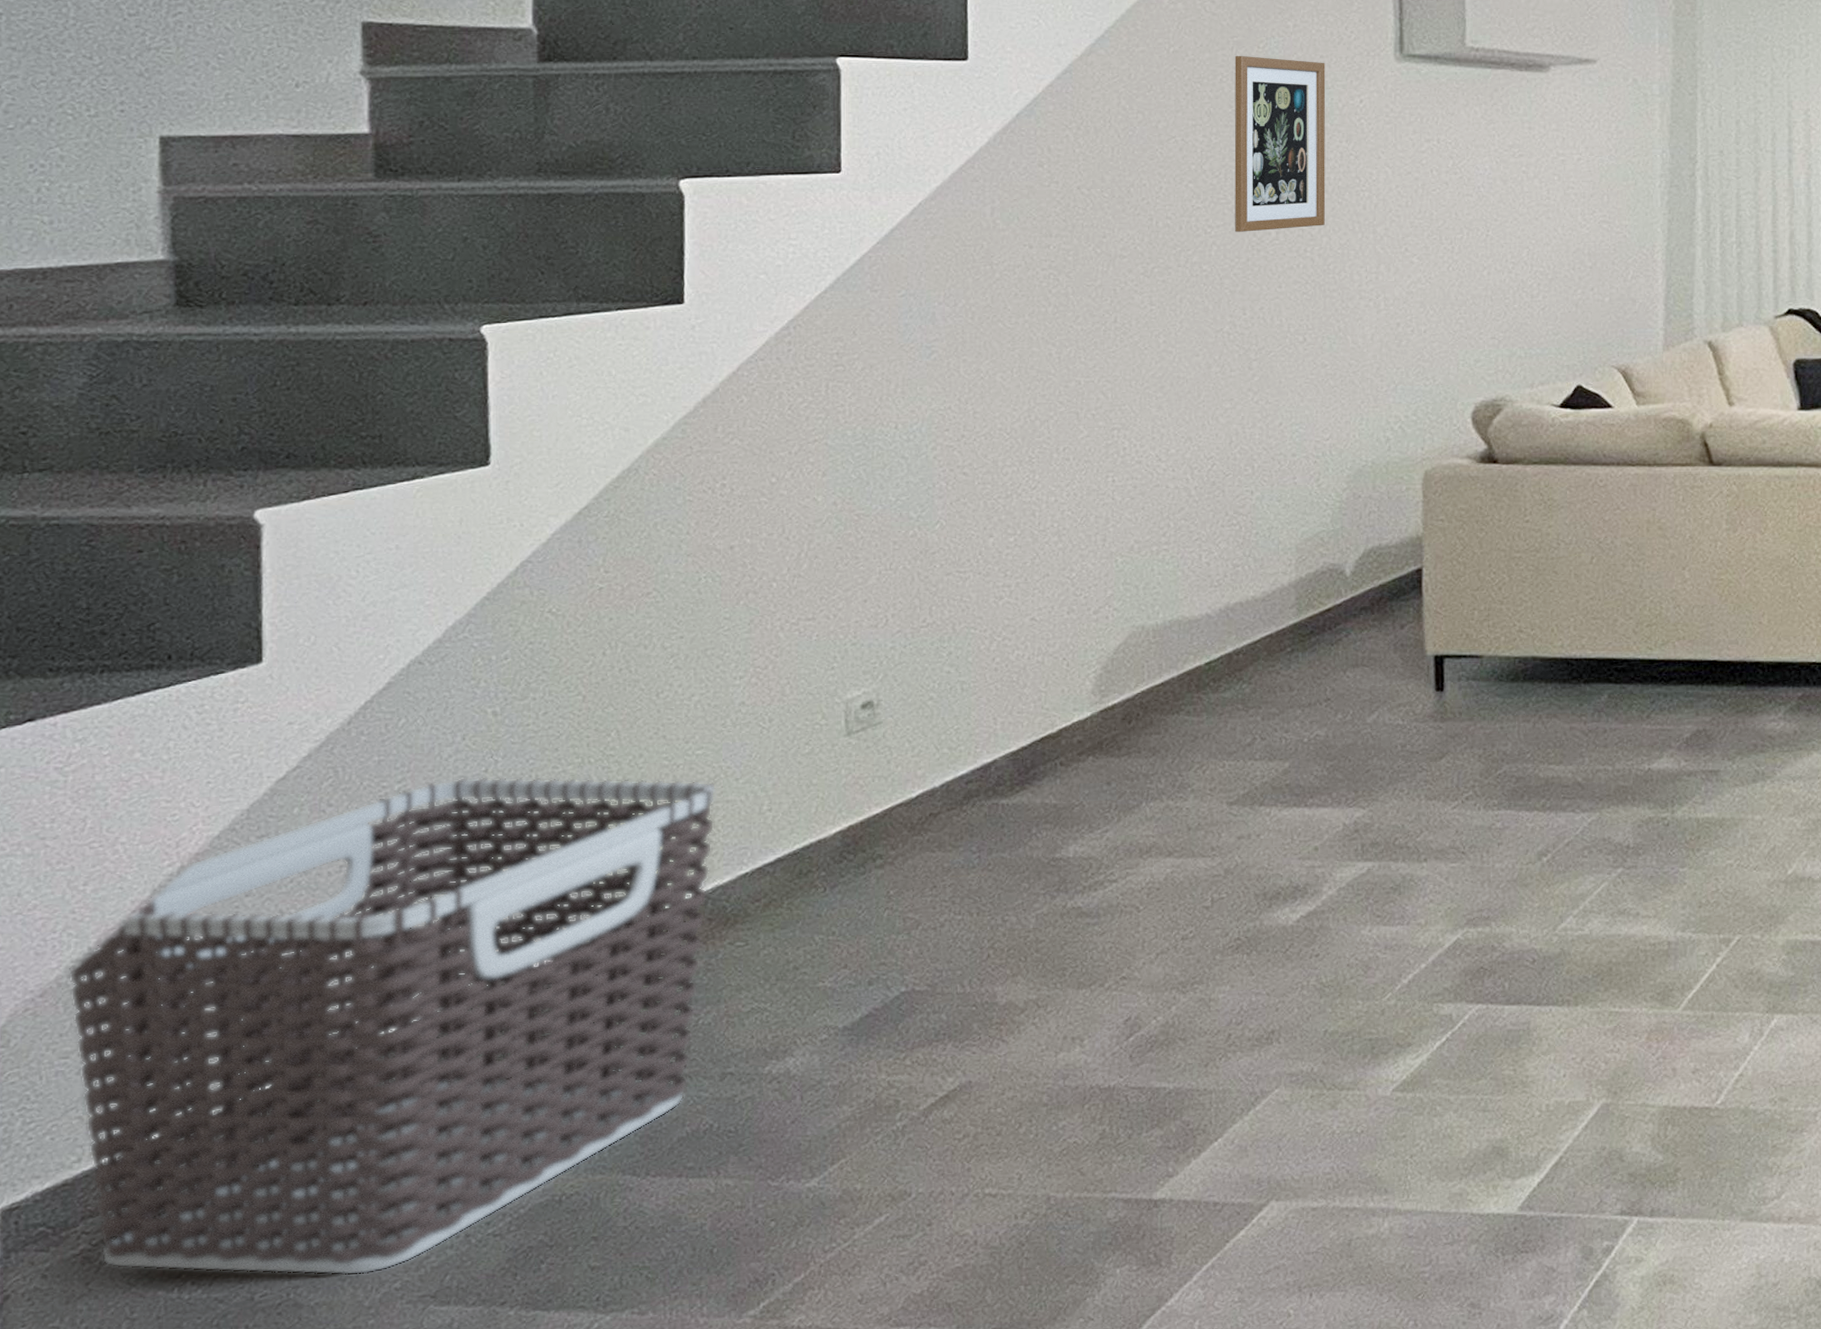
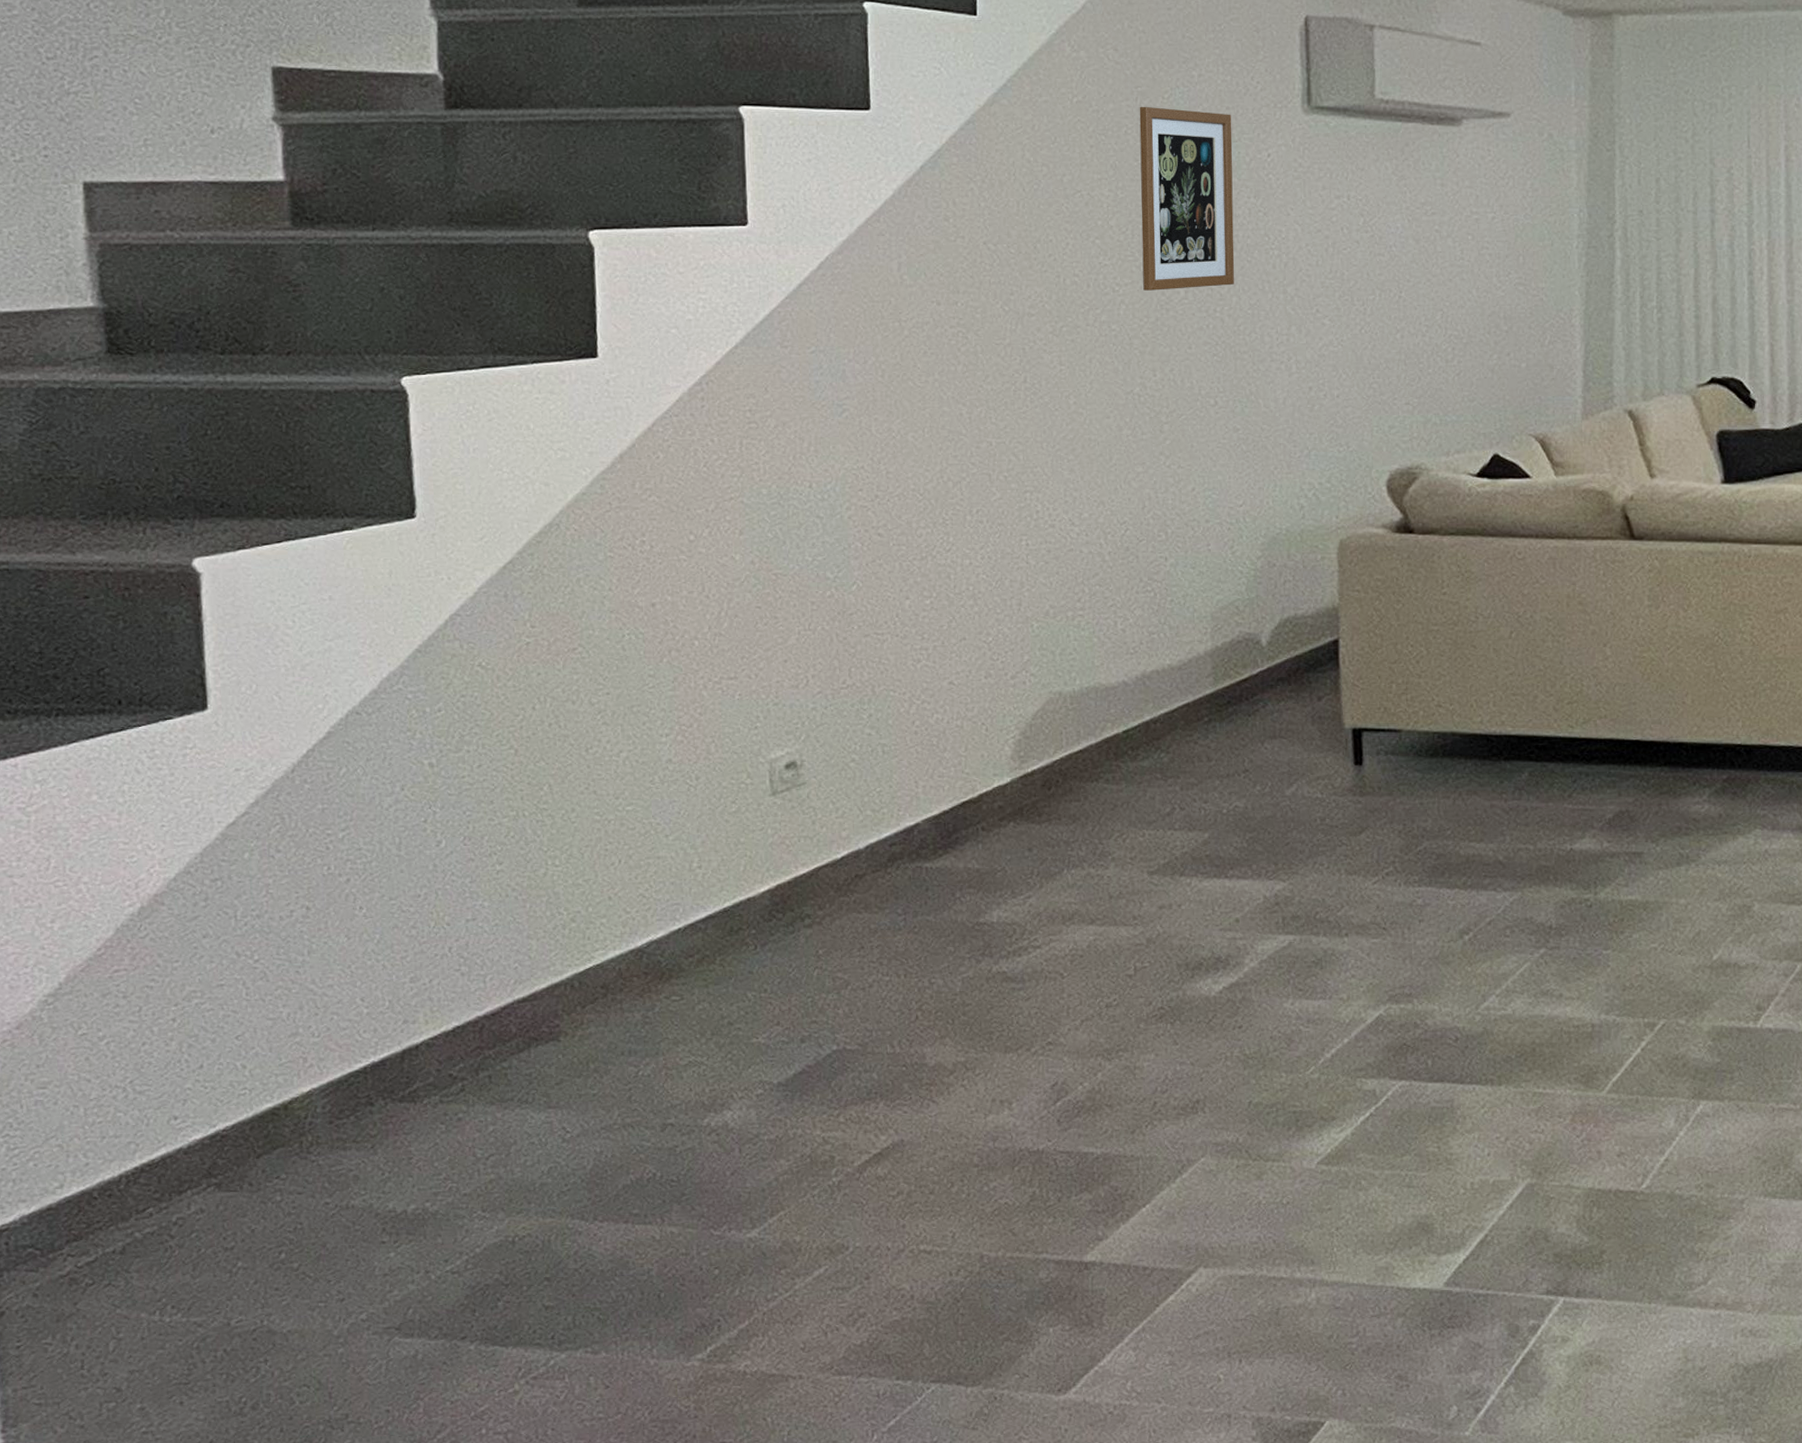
clothes hamper: present [69,776,717,1276] -> none [42,826,648,1306]

